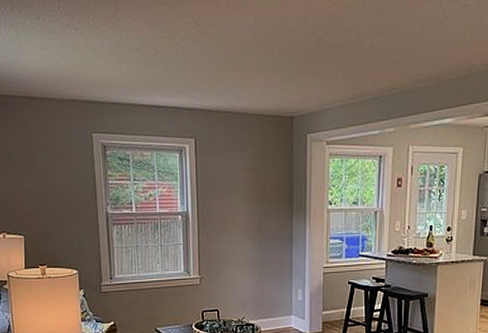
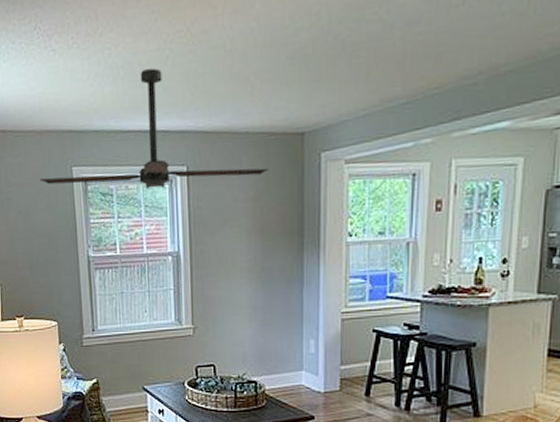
ceiling fan: none [62,53,265,157] -> present [40,68,270,189]

